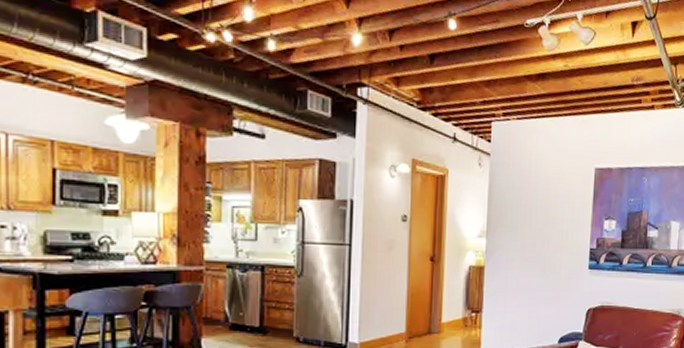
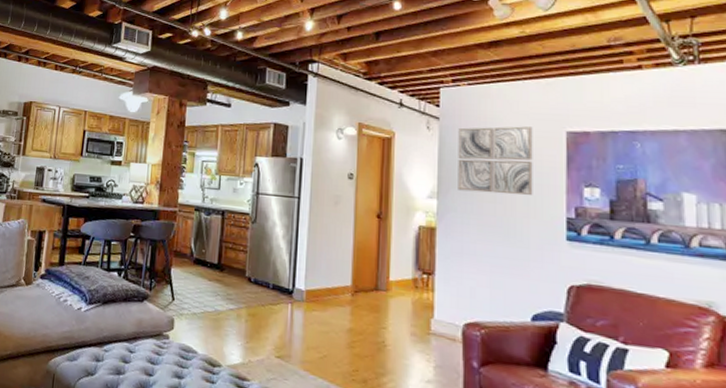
wall art: none [504,163,569,230] -> present [458,126,533,196]

